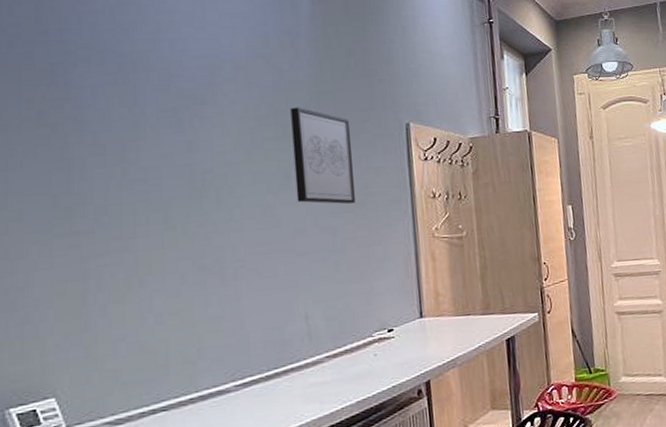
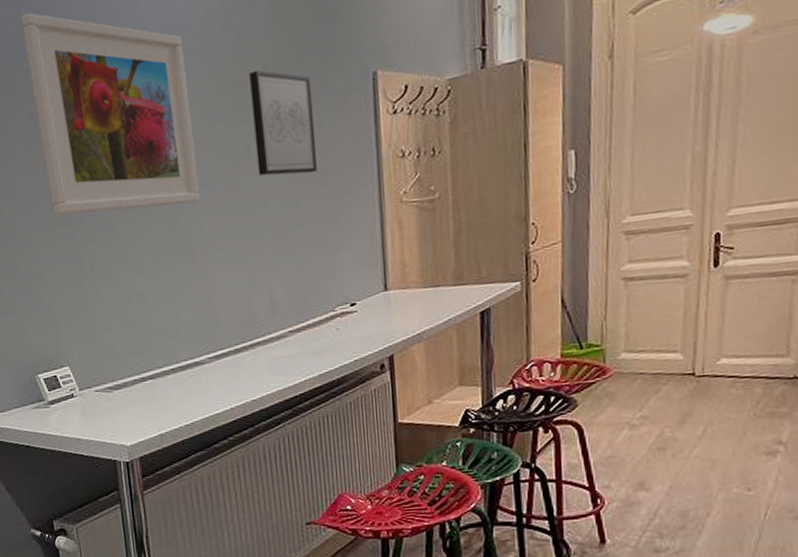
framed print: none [38,16,235,224] -> present [20,12,201,216]

